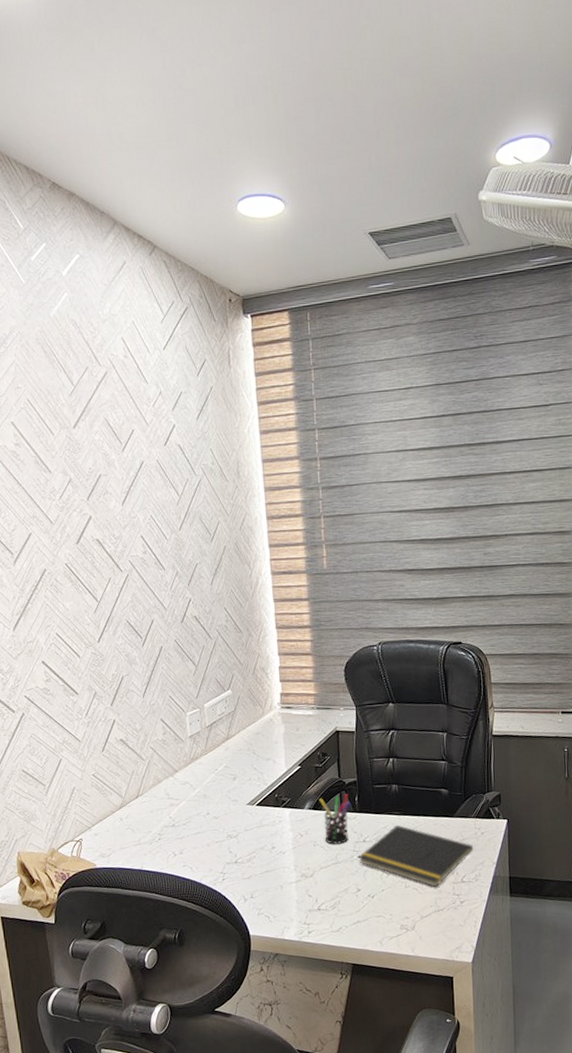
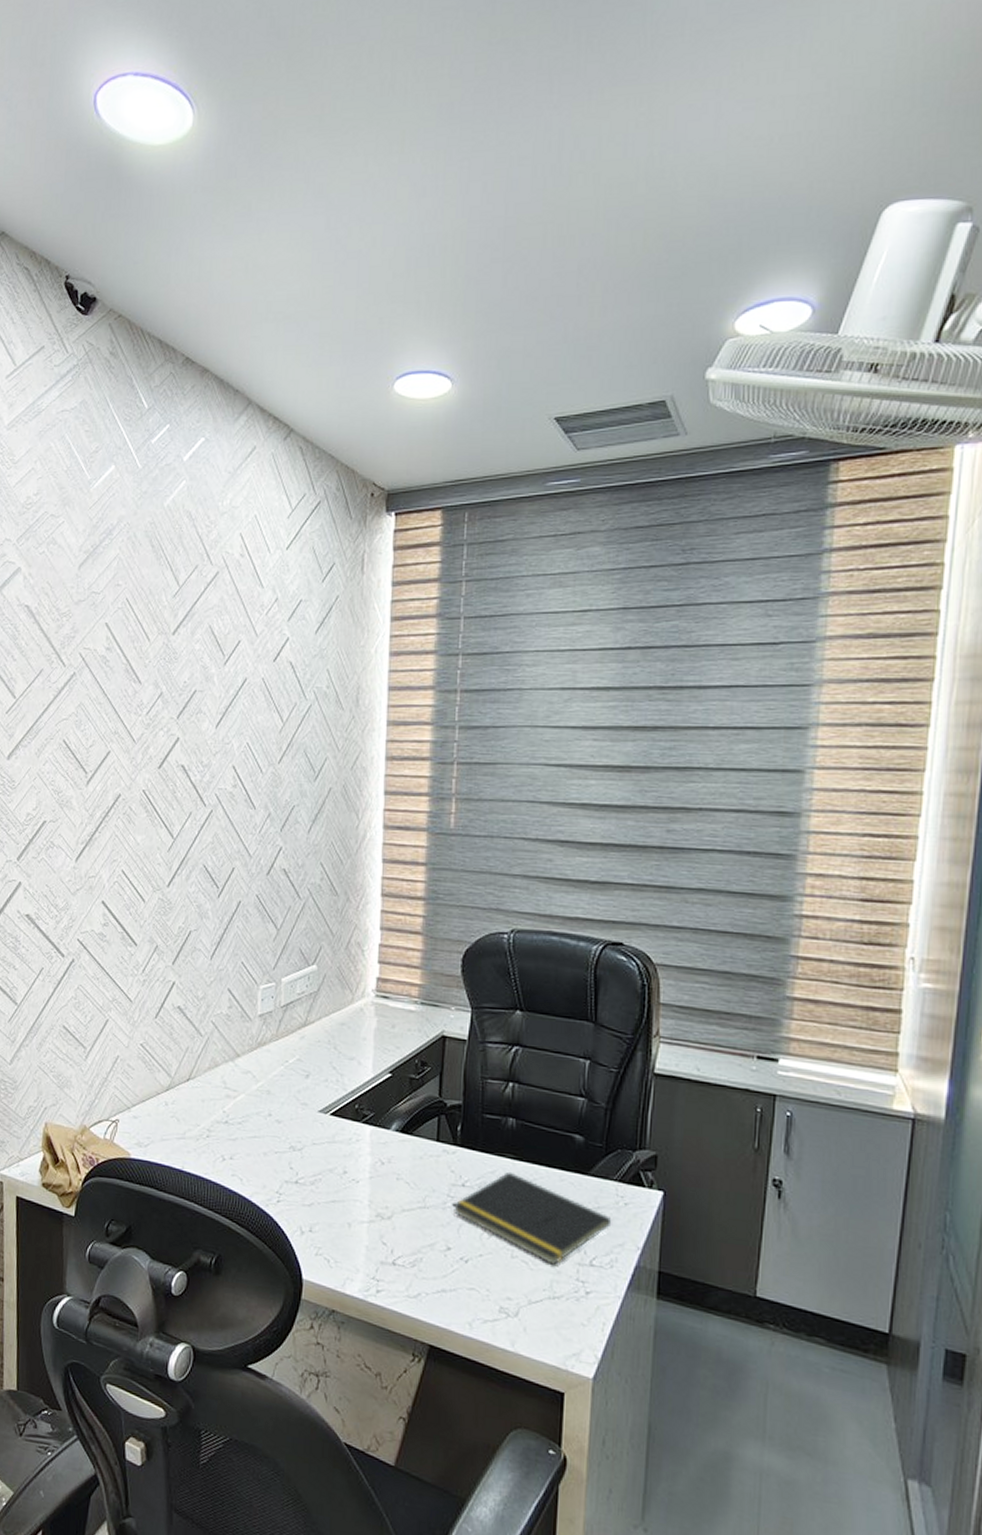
pen holder: present [319,794,351,844] -> none [410,1119,451,1183]

